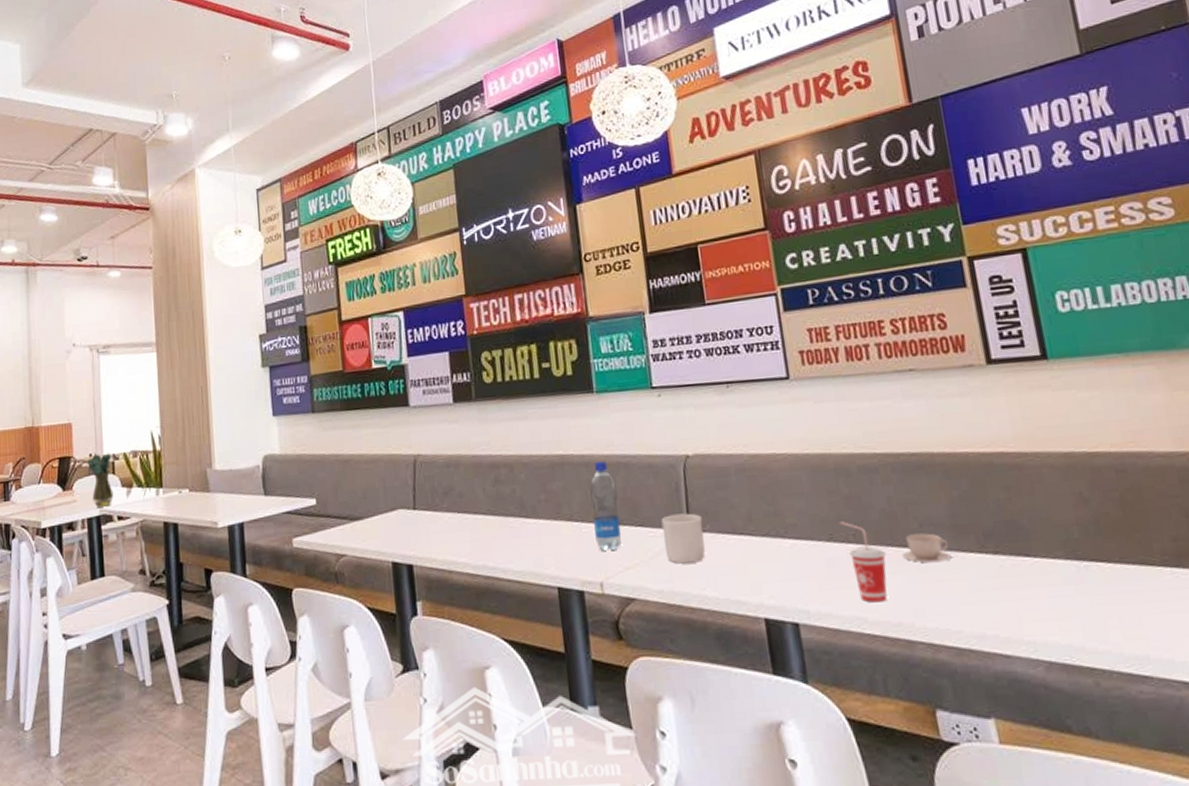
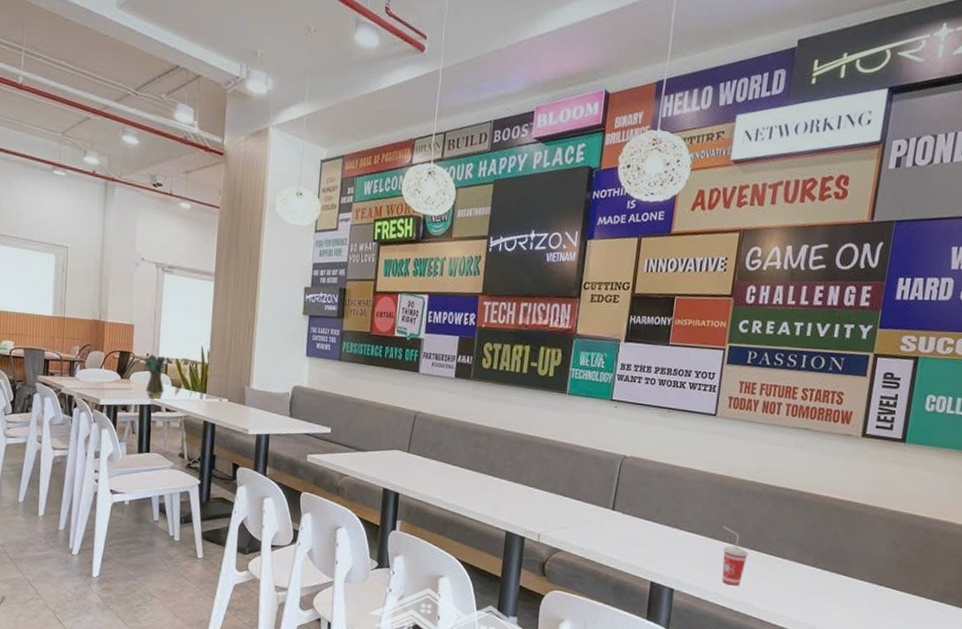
bottle: present [590,461,622,551] -> none [542,447,567,514]
mug: present [661,513,705,564] -> none [591,496,625,534]
teacup: present [902,533,951,563] -> none [760,544,793,568]

